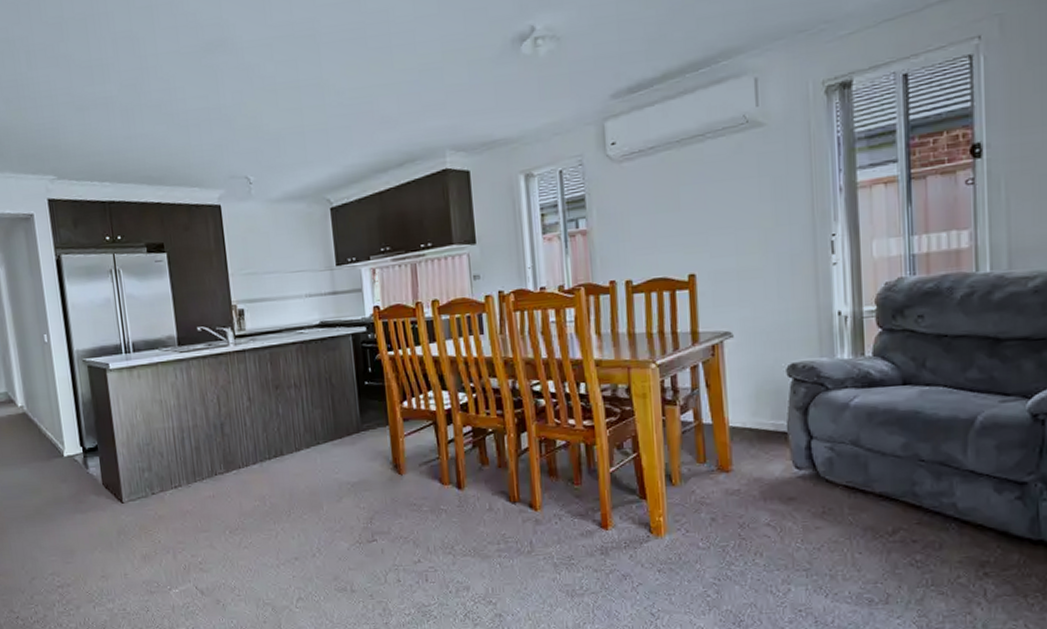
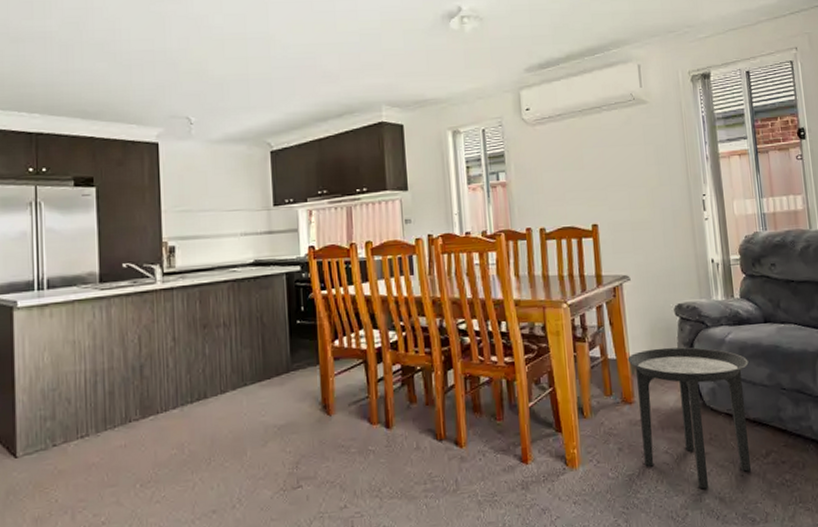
side table: none [726,412,878,565] -> present [627,347,752,489]

